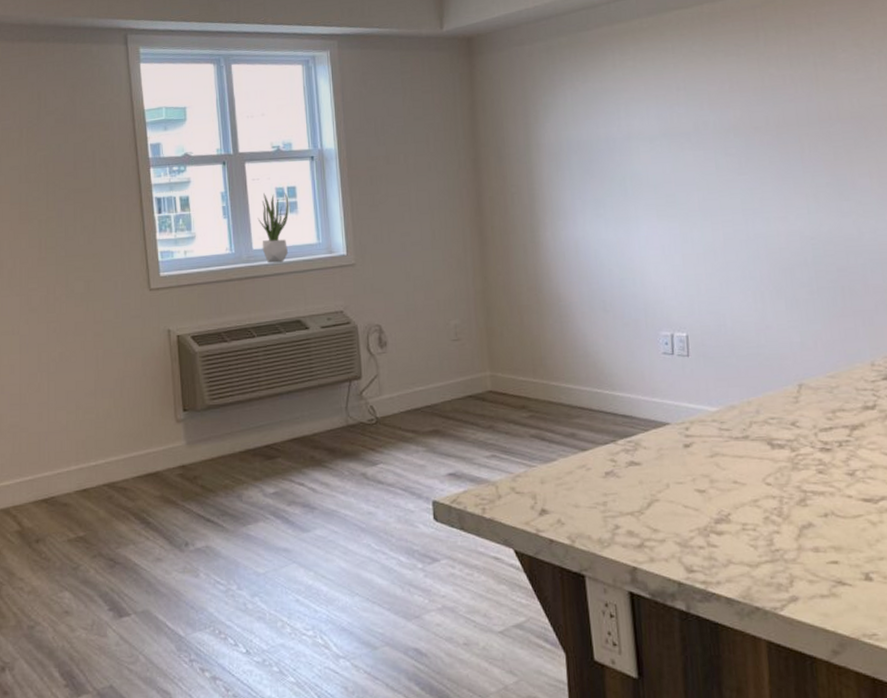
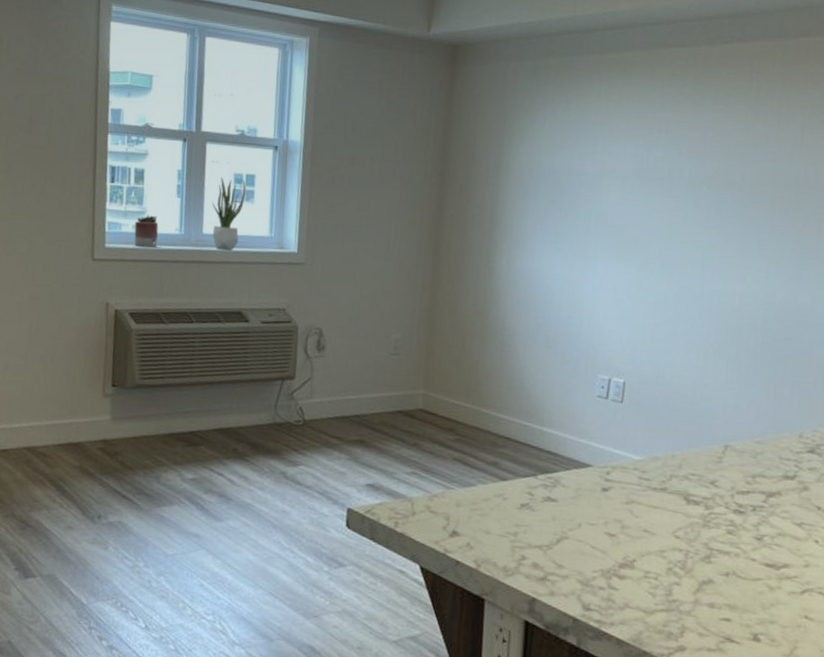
succulent planter: none [186,238,214,272] -> present [133,215,161,249]

